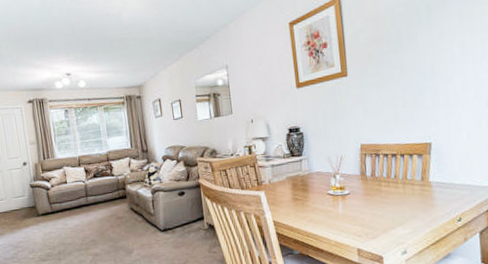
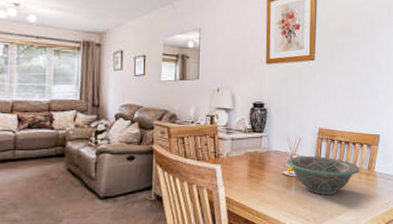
decorative bowl: none [330,172,412,211] -> present [287,156,359,196]

